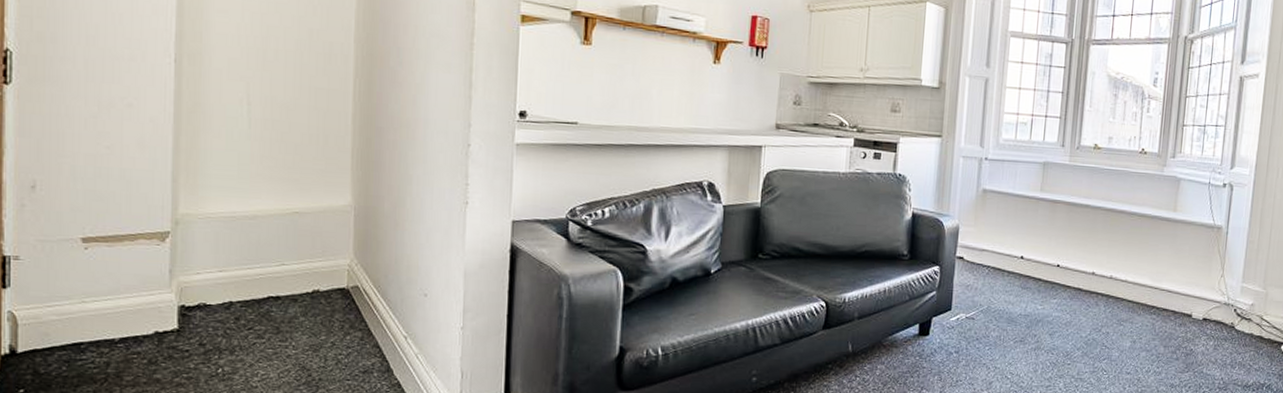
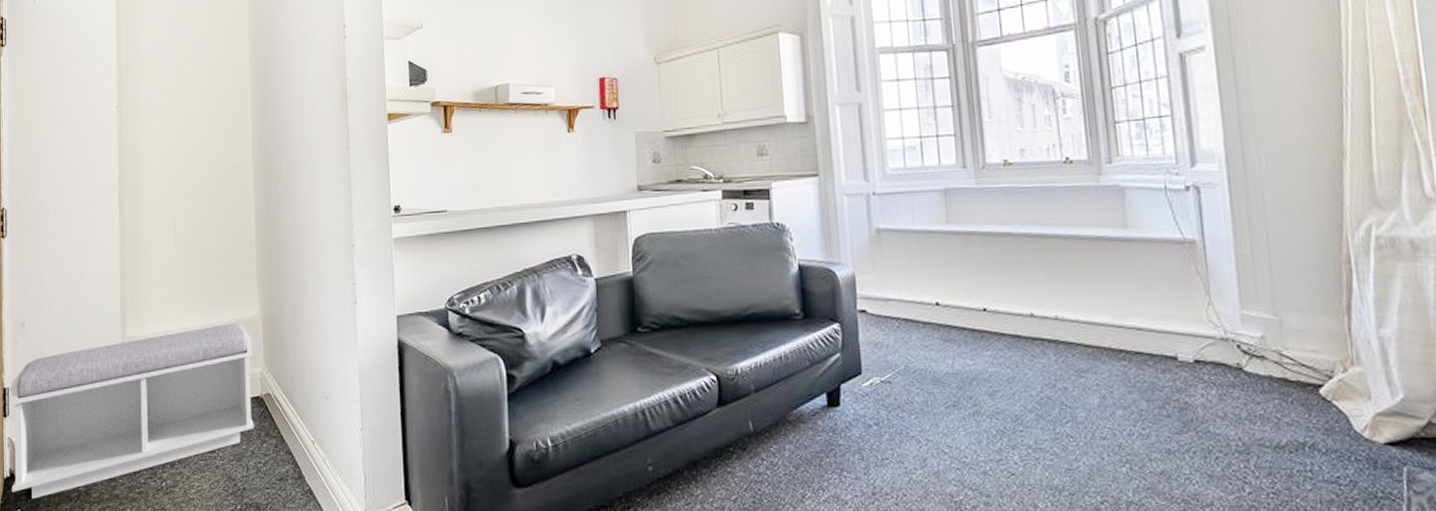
bench: none [11,210,340,379] -> present [11,322,254,499]

